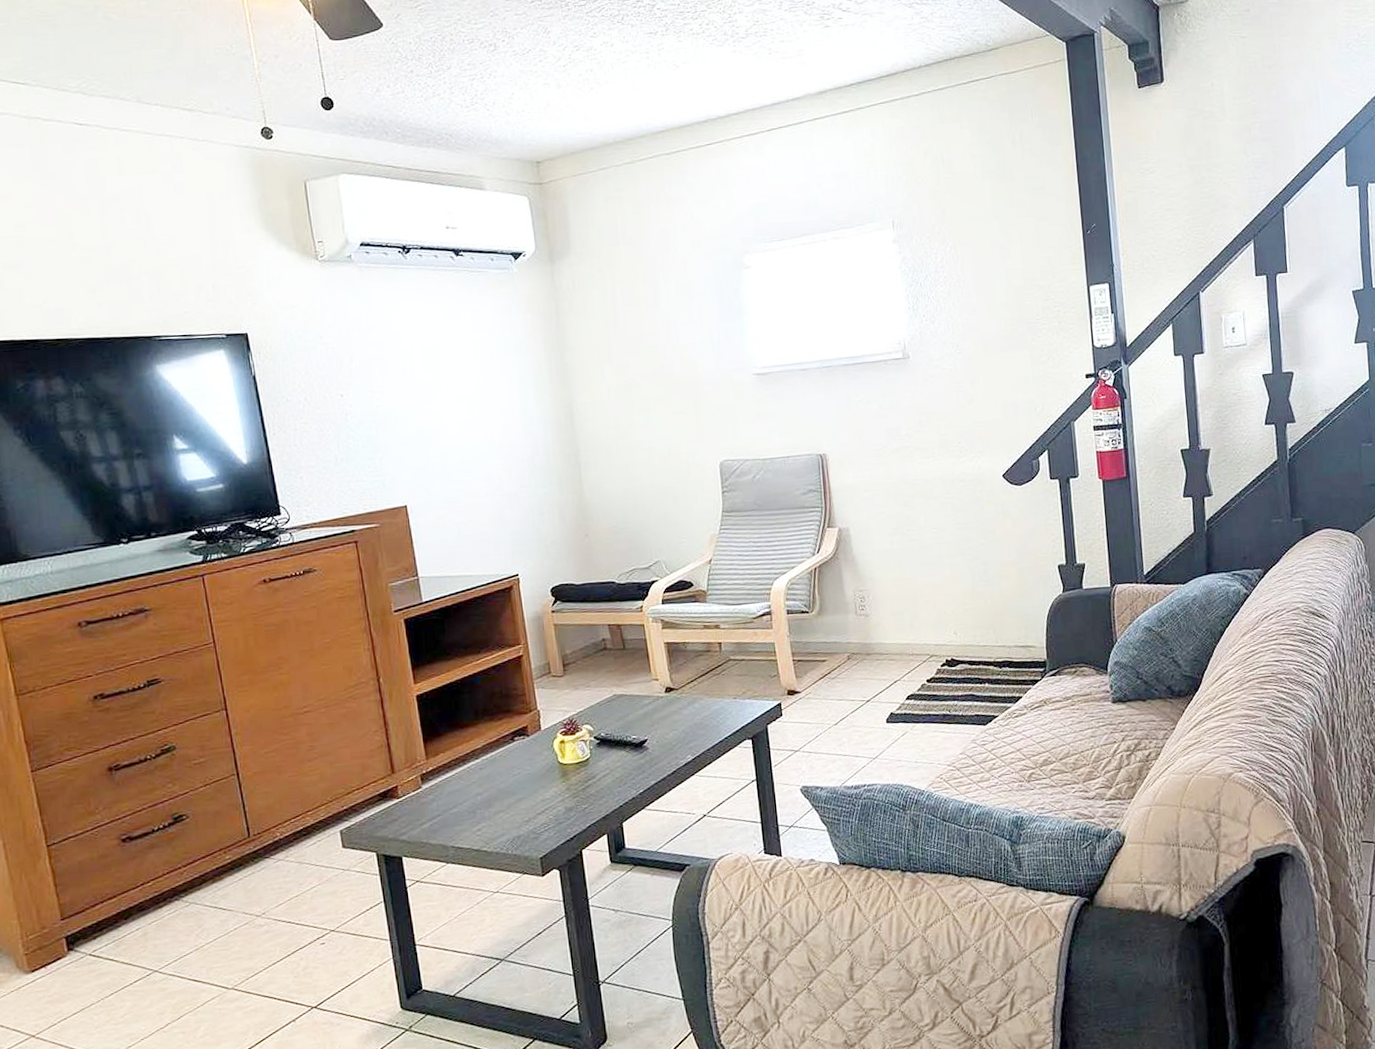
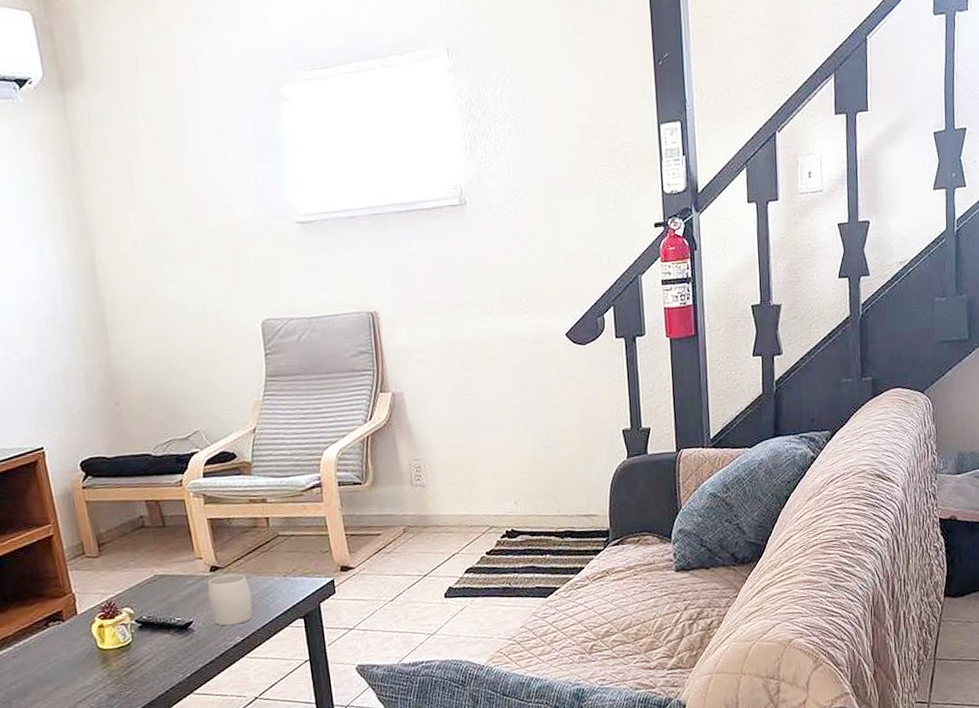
mug: none [662,695,704,745] -> present [207,573,253,626]

